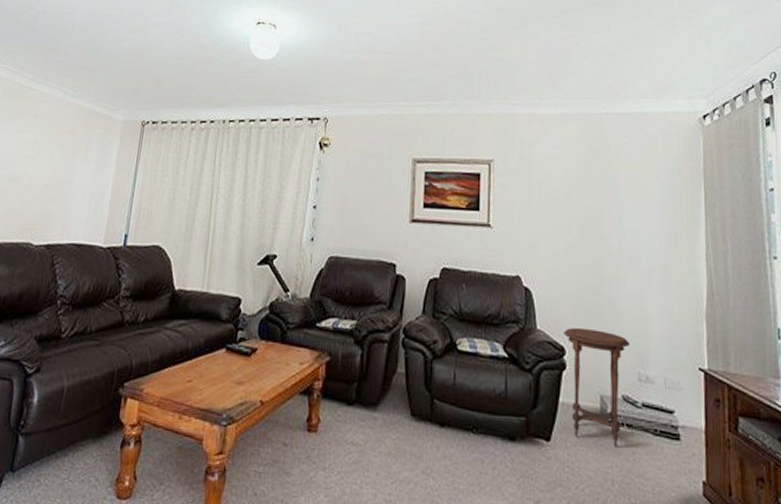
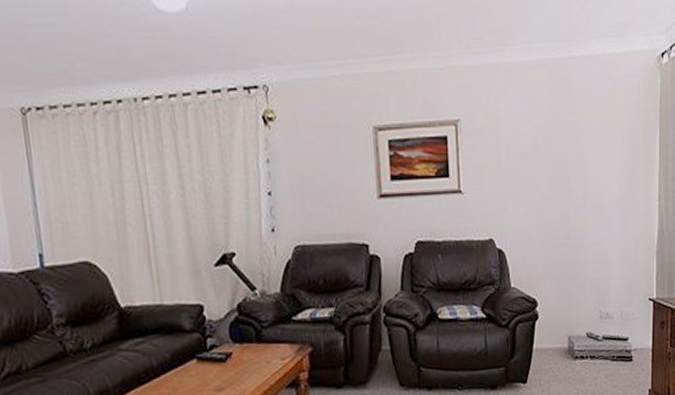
side table: present [564,328,630,449] -> none [535,279,593,378]

